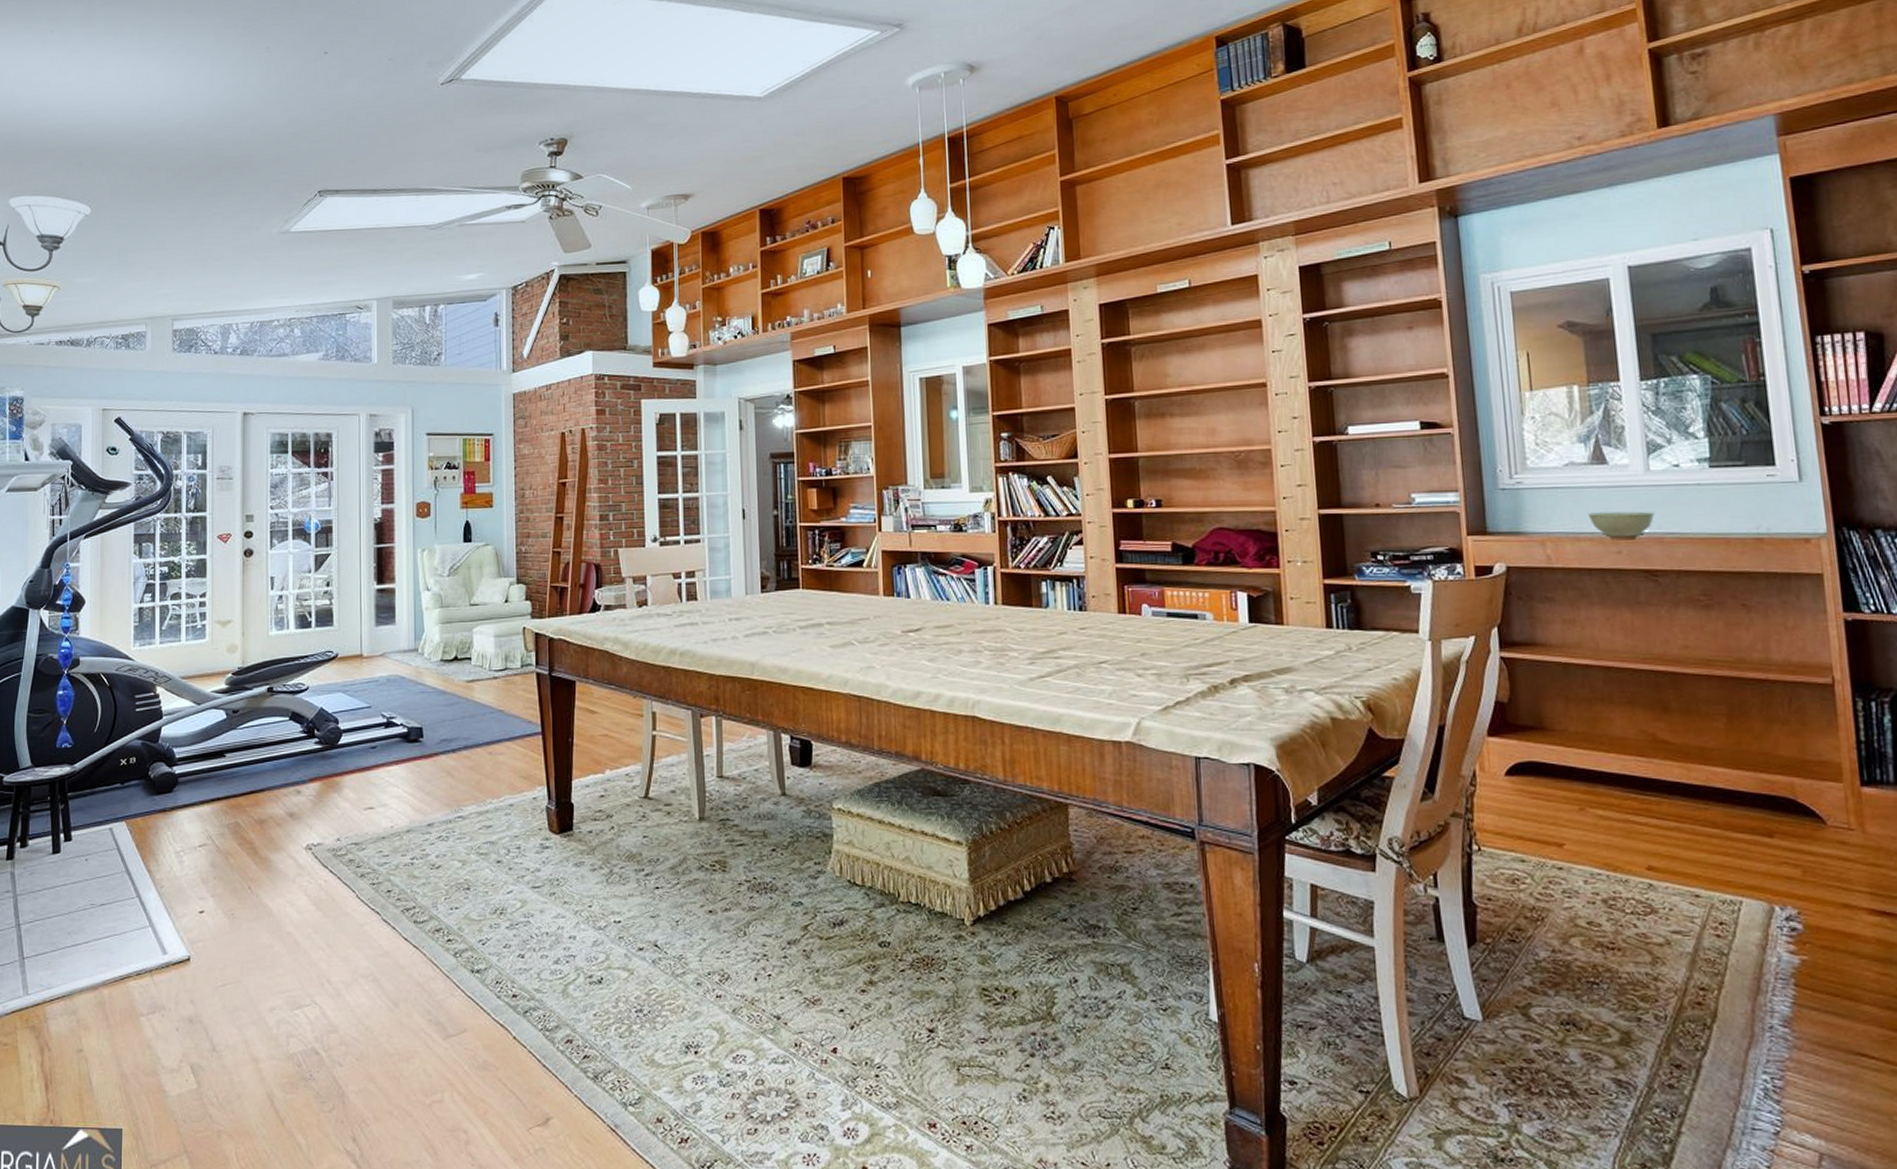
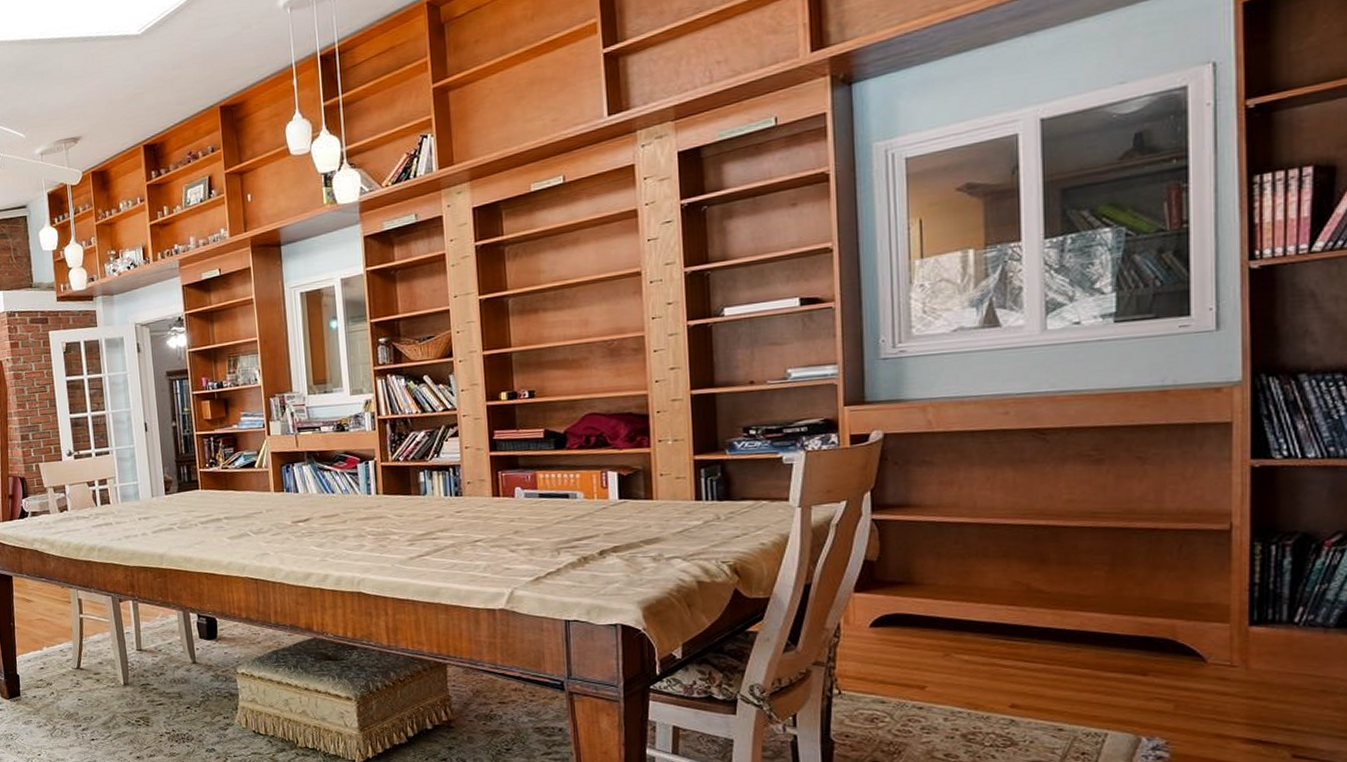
bowl: present [1588,511,1655,541] -> none [975,371,1048,402]

